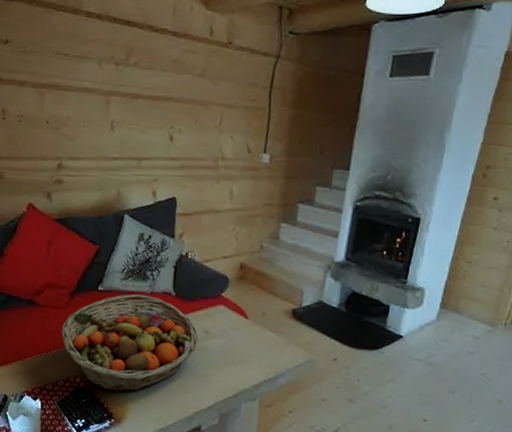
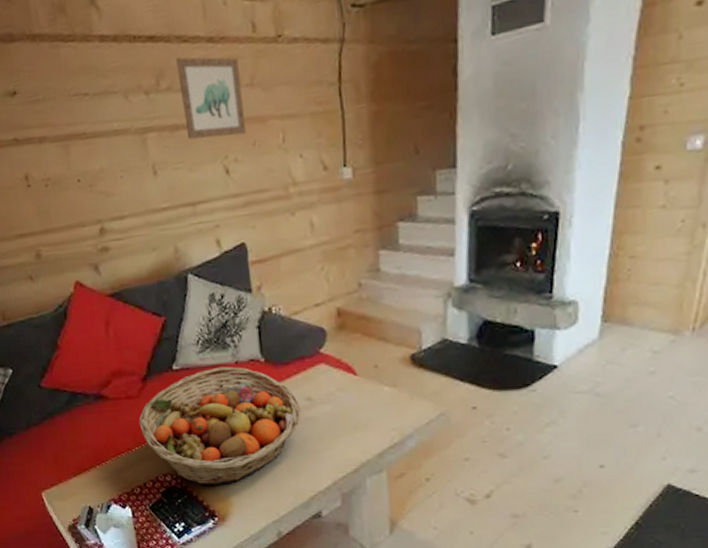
wall art: none [144,42,195,112] -> present [176,57,247,140]

